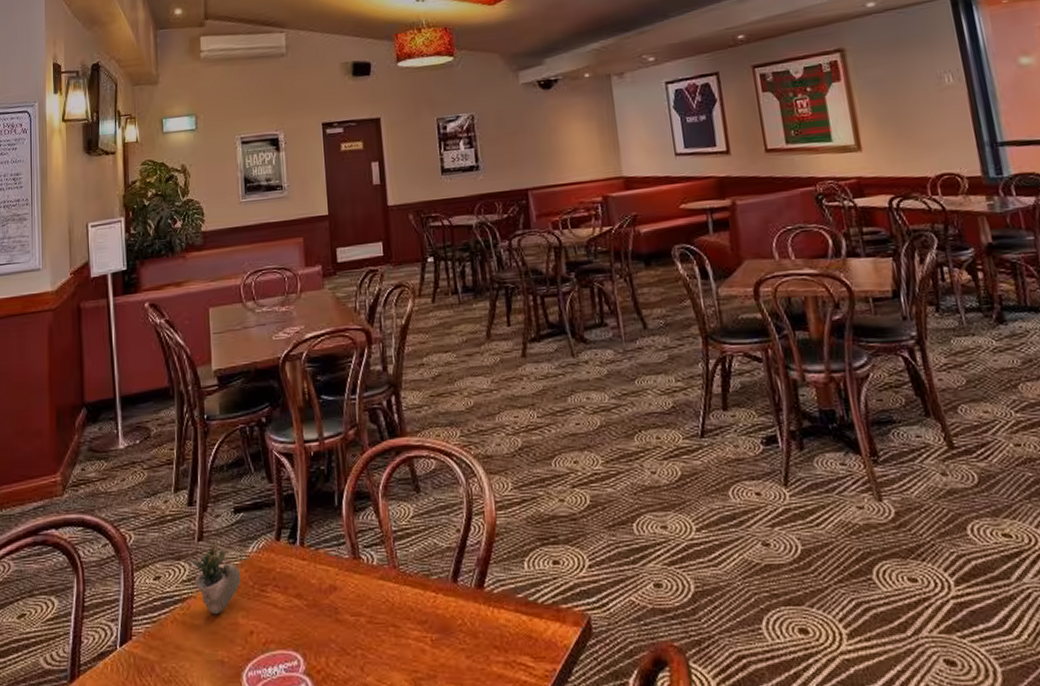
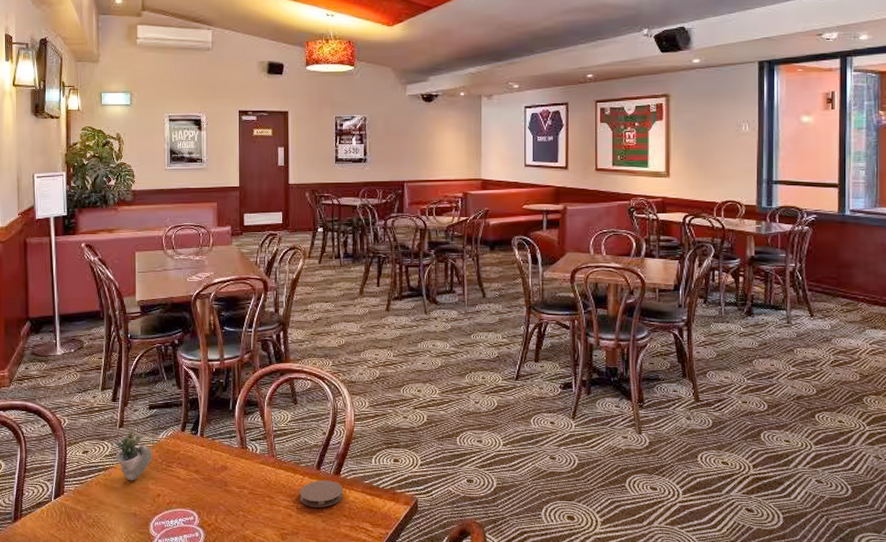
coaster: none [433,596,491,637] -> present [299,480,344,508]

